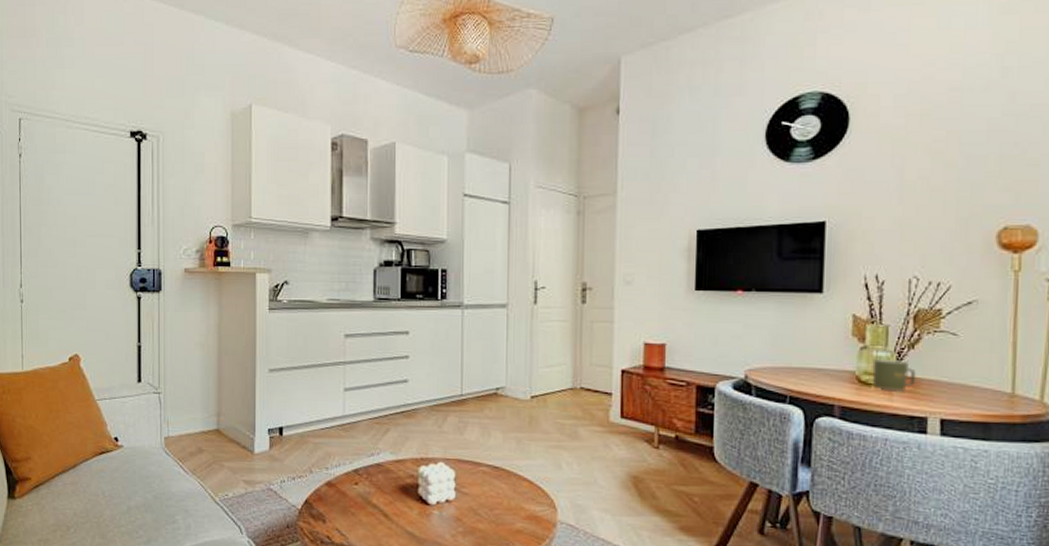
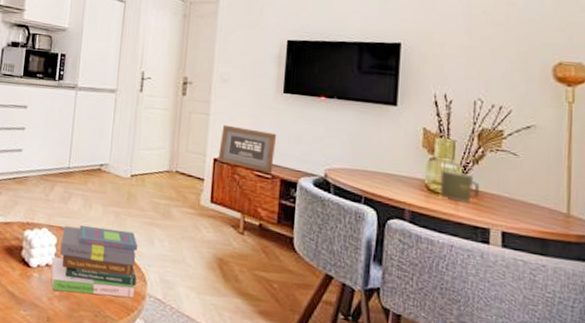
books: none [451,455,546,527] -> present [51,225,138,299]
picture frame: none [626,331,690,381] -> present [218,124,277,174]

